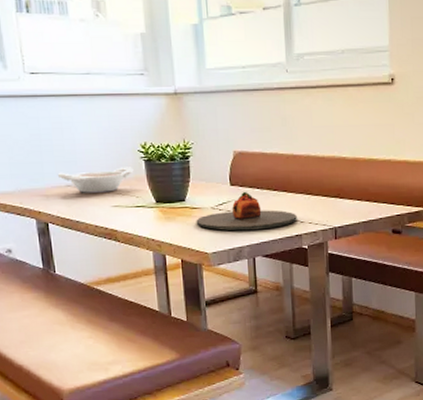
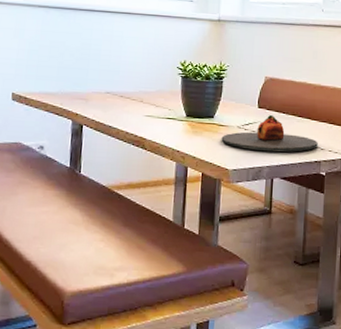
bowl: present [57,167,134,193] -> none [99,79,170,103]

